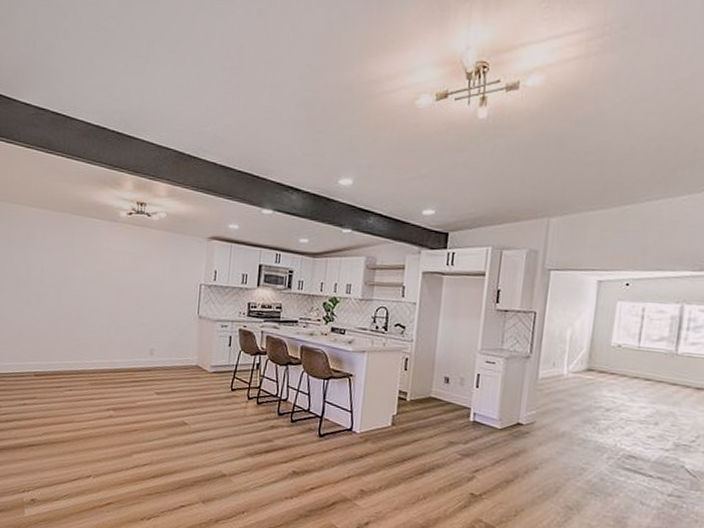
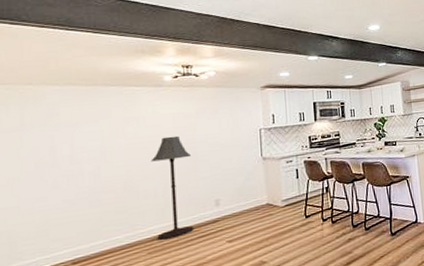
floor lamp: none [98,274,135,376] -> present [150,135,194,240]

